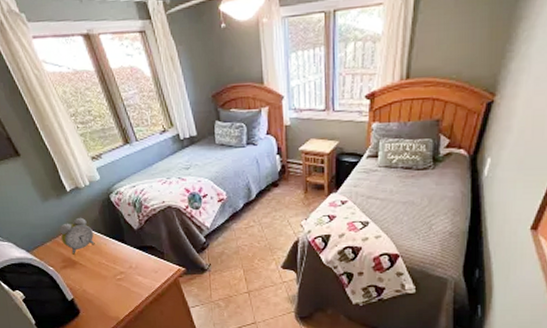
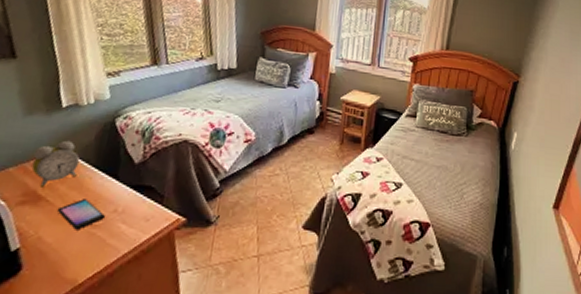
smartphone: none [89,260,124,283] -> present [56,199,105,230]

